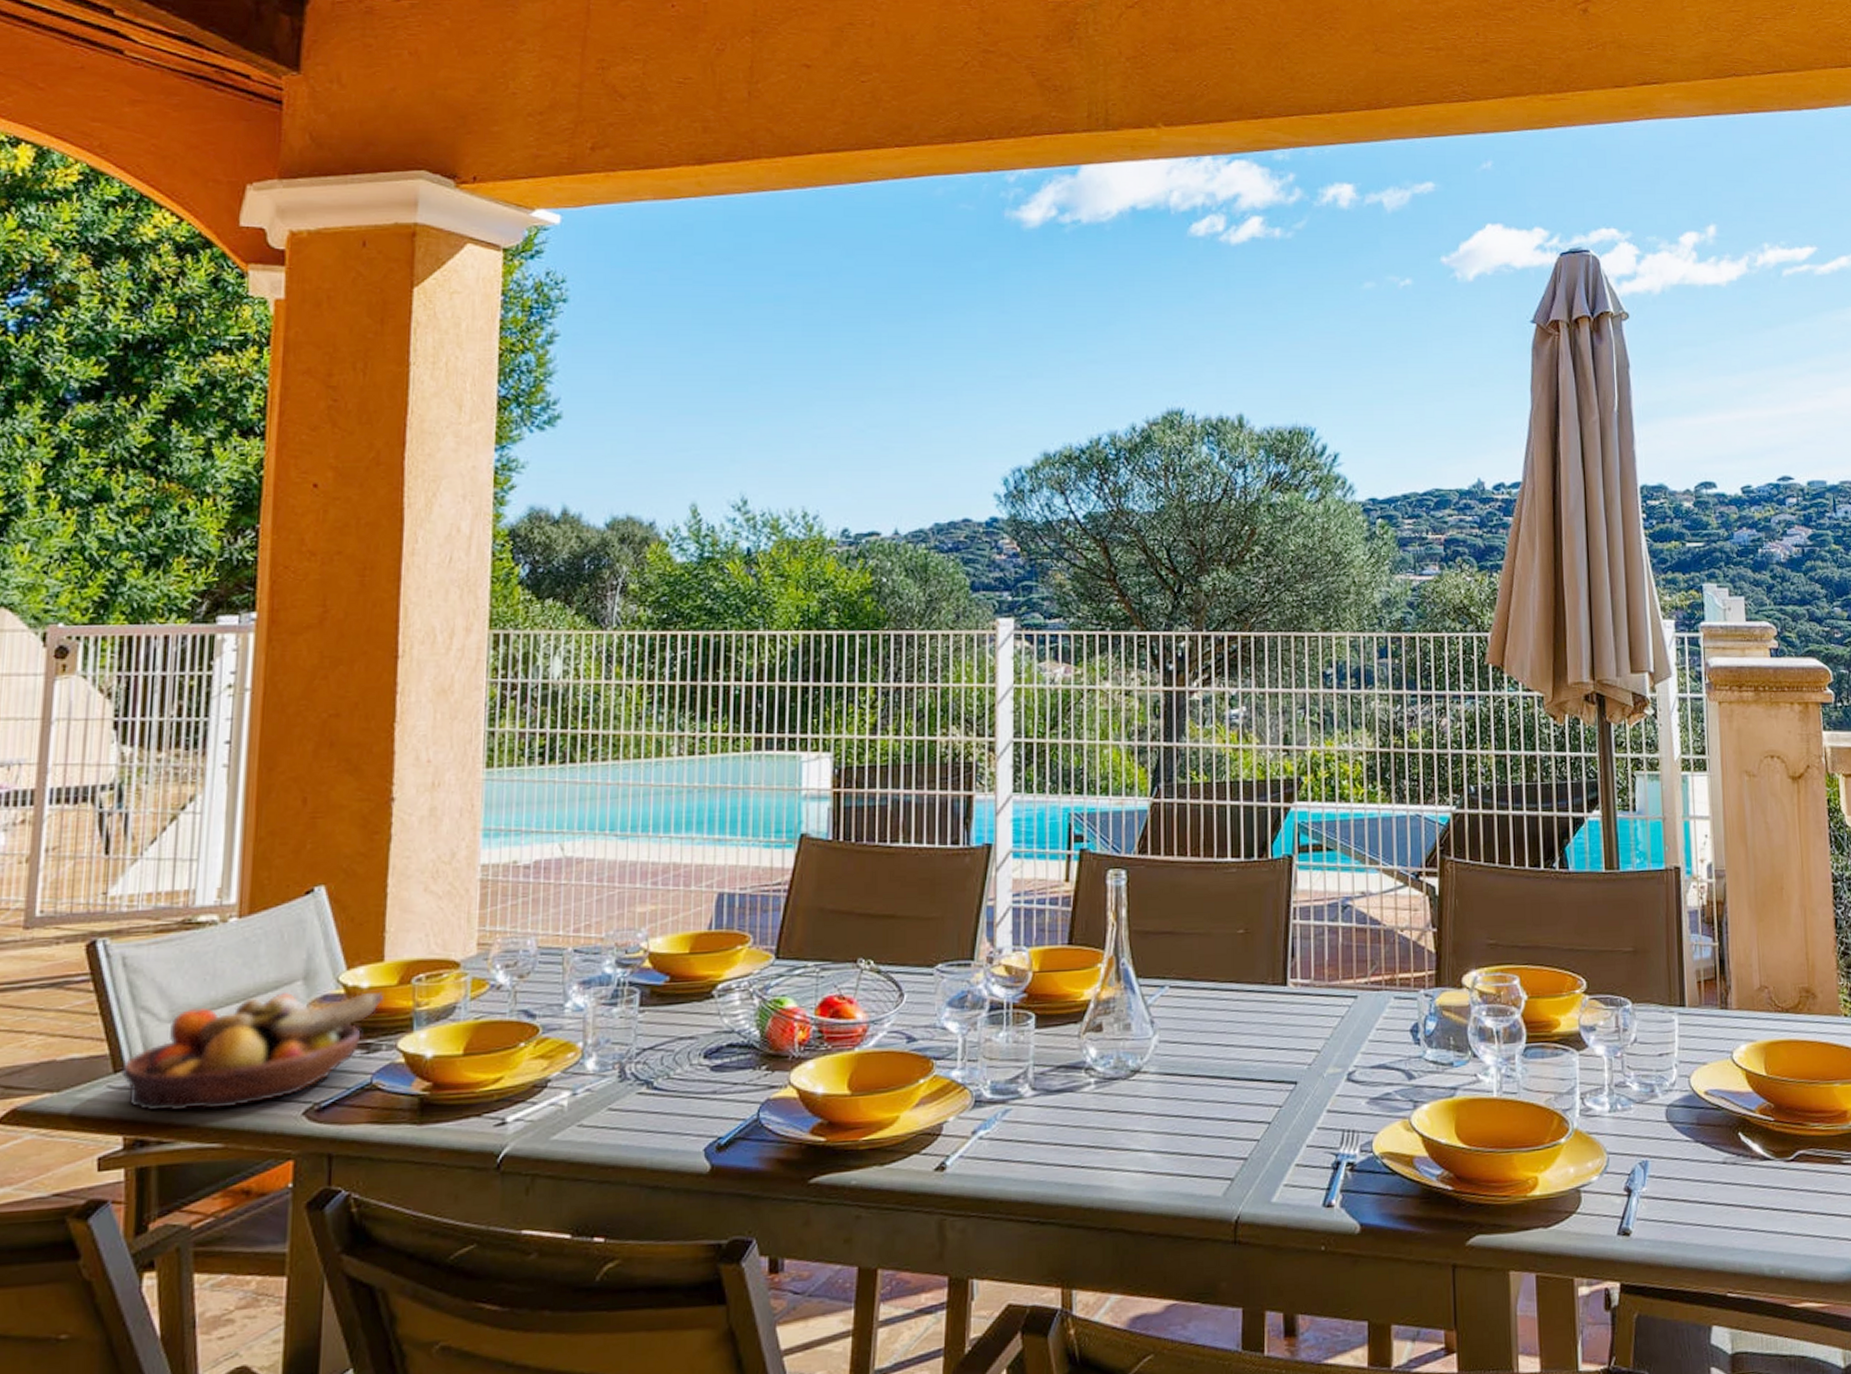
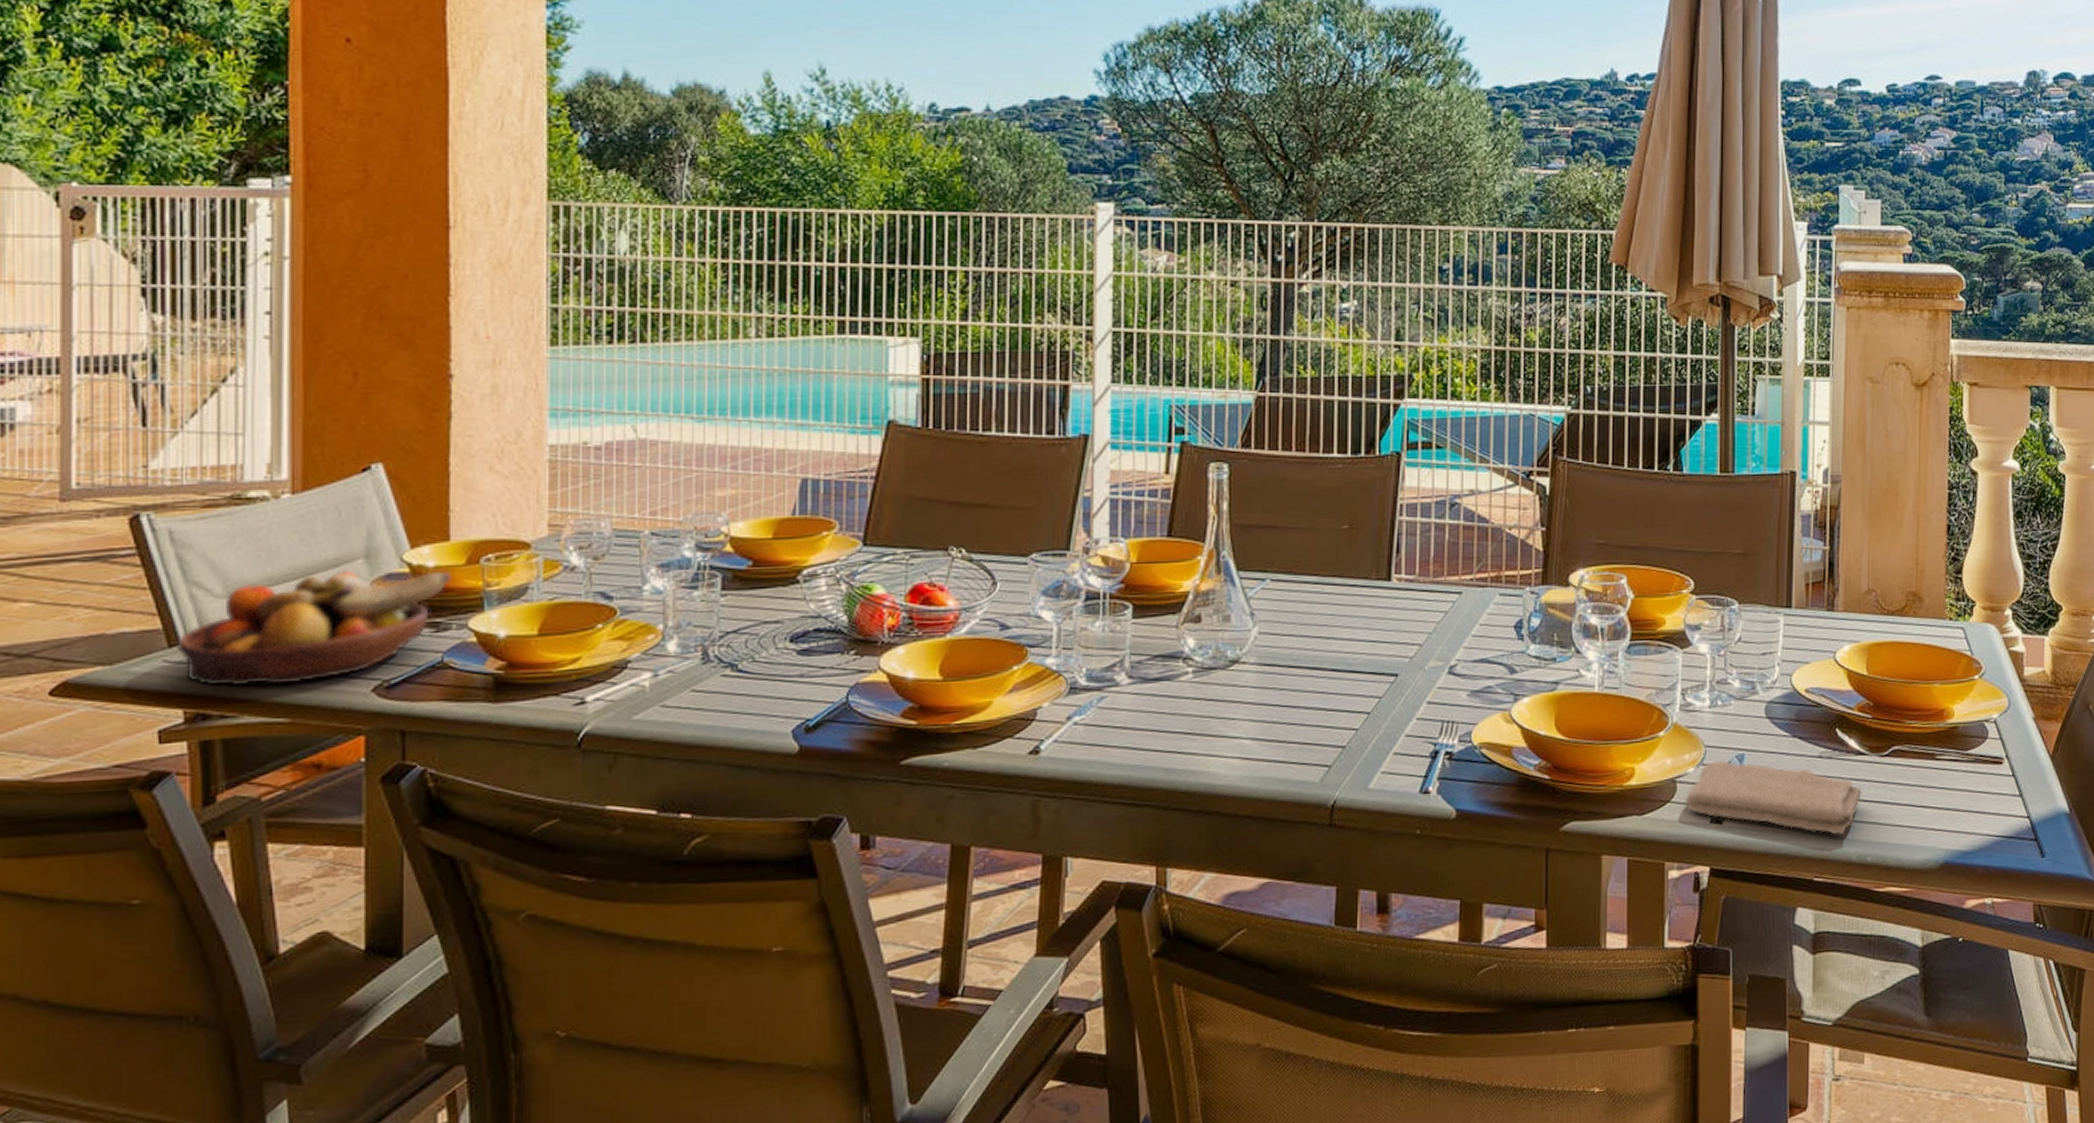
washcloth: none [1590,1168,1771,1248] -> present [1685,760,1863,836]

